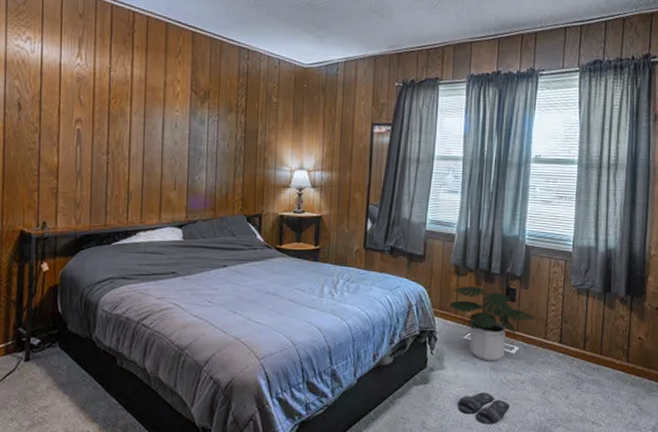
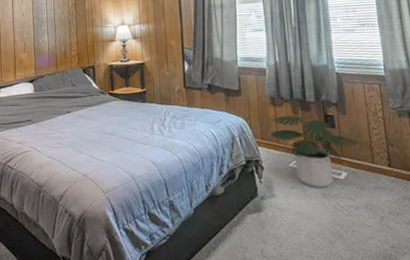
slippers: present [458,392,510,425] -> none [294,220,348,253]

